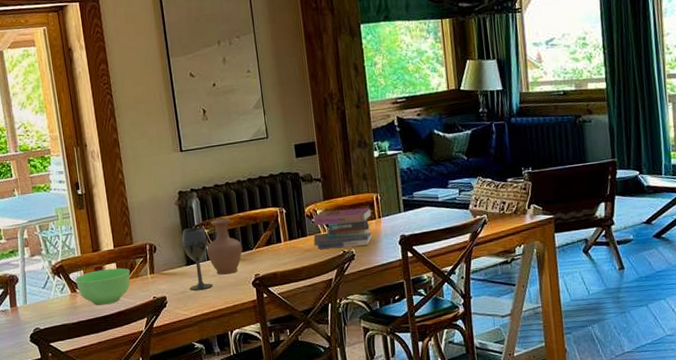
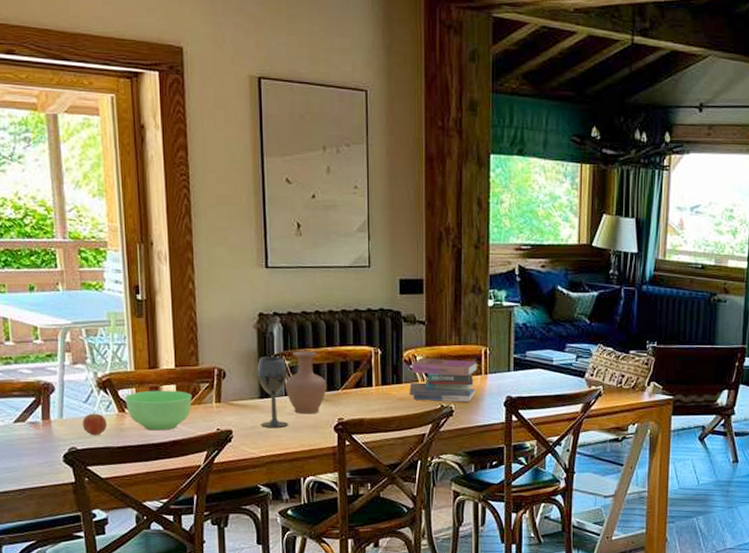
fruit: none [42,294,63,316] -> present [82,411,107,436]

